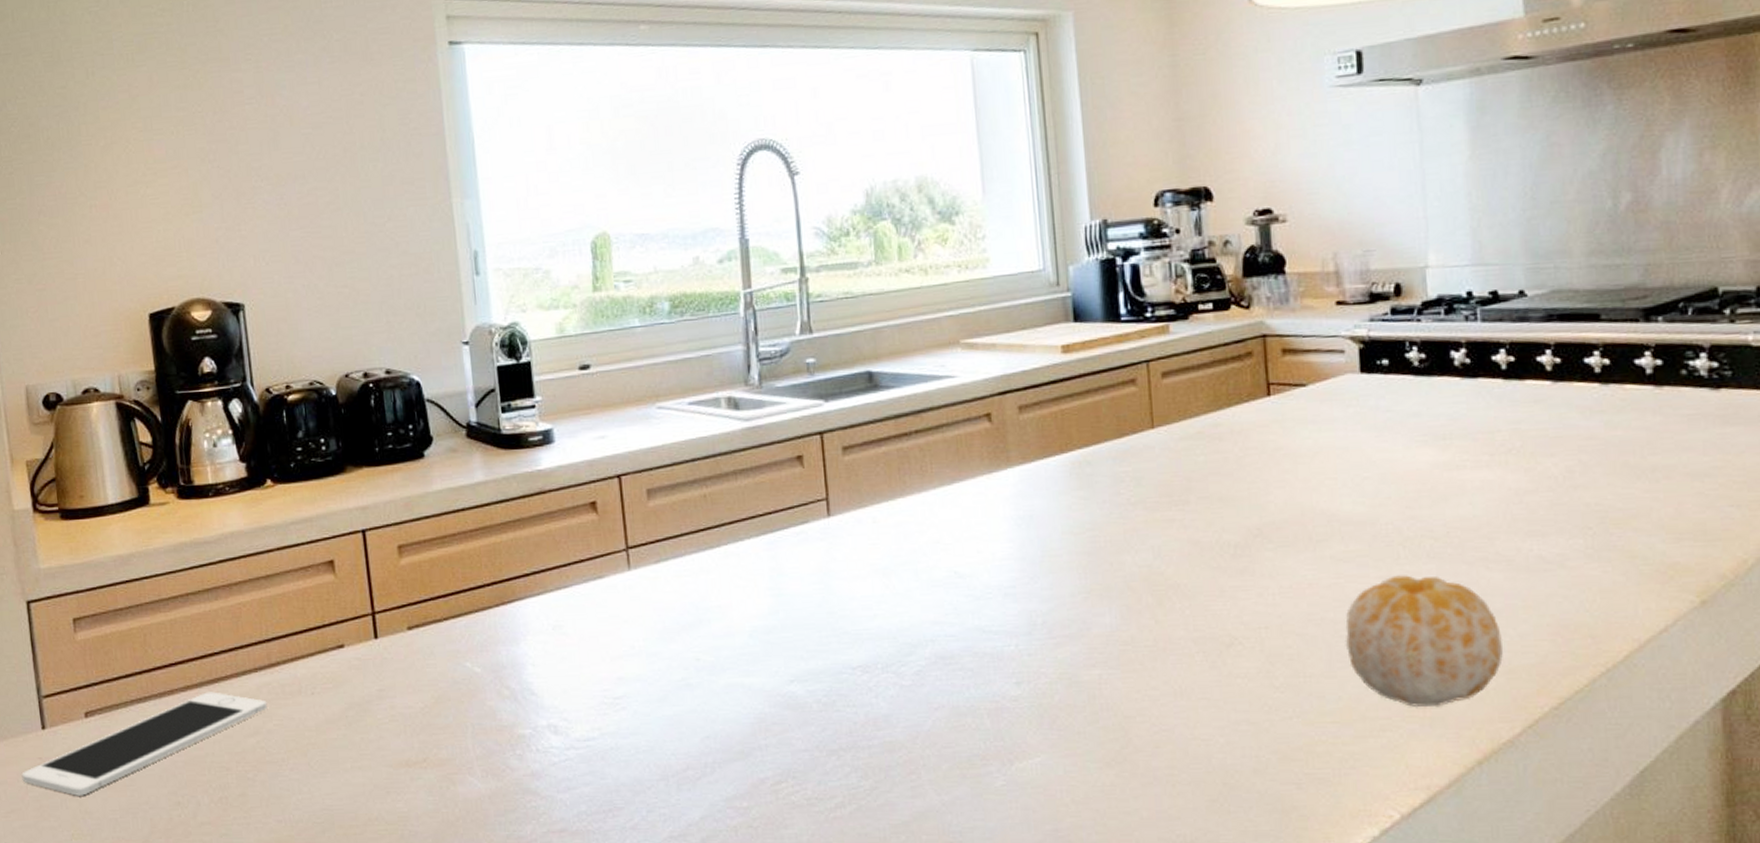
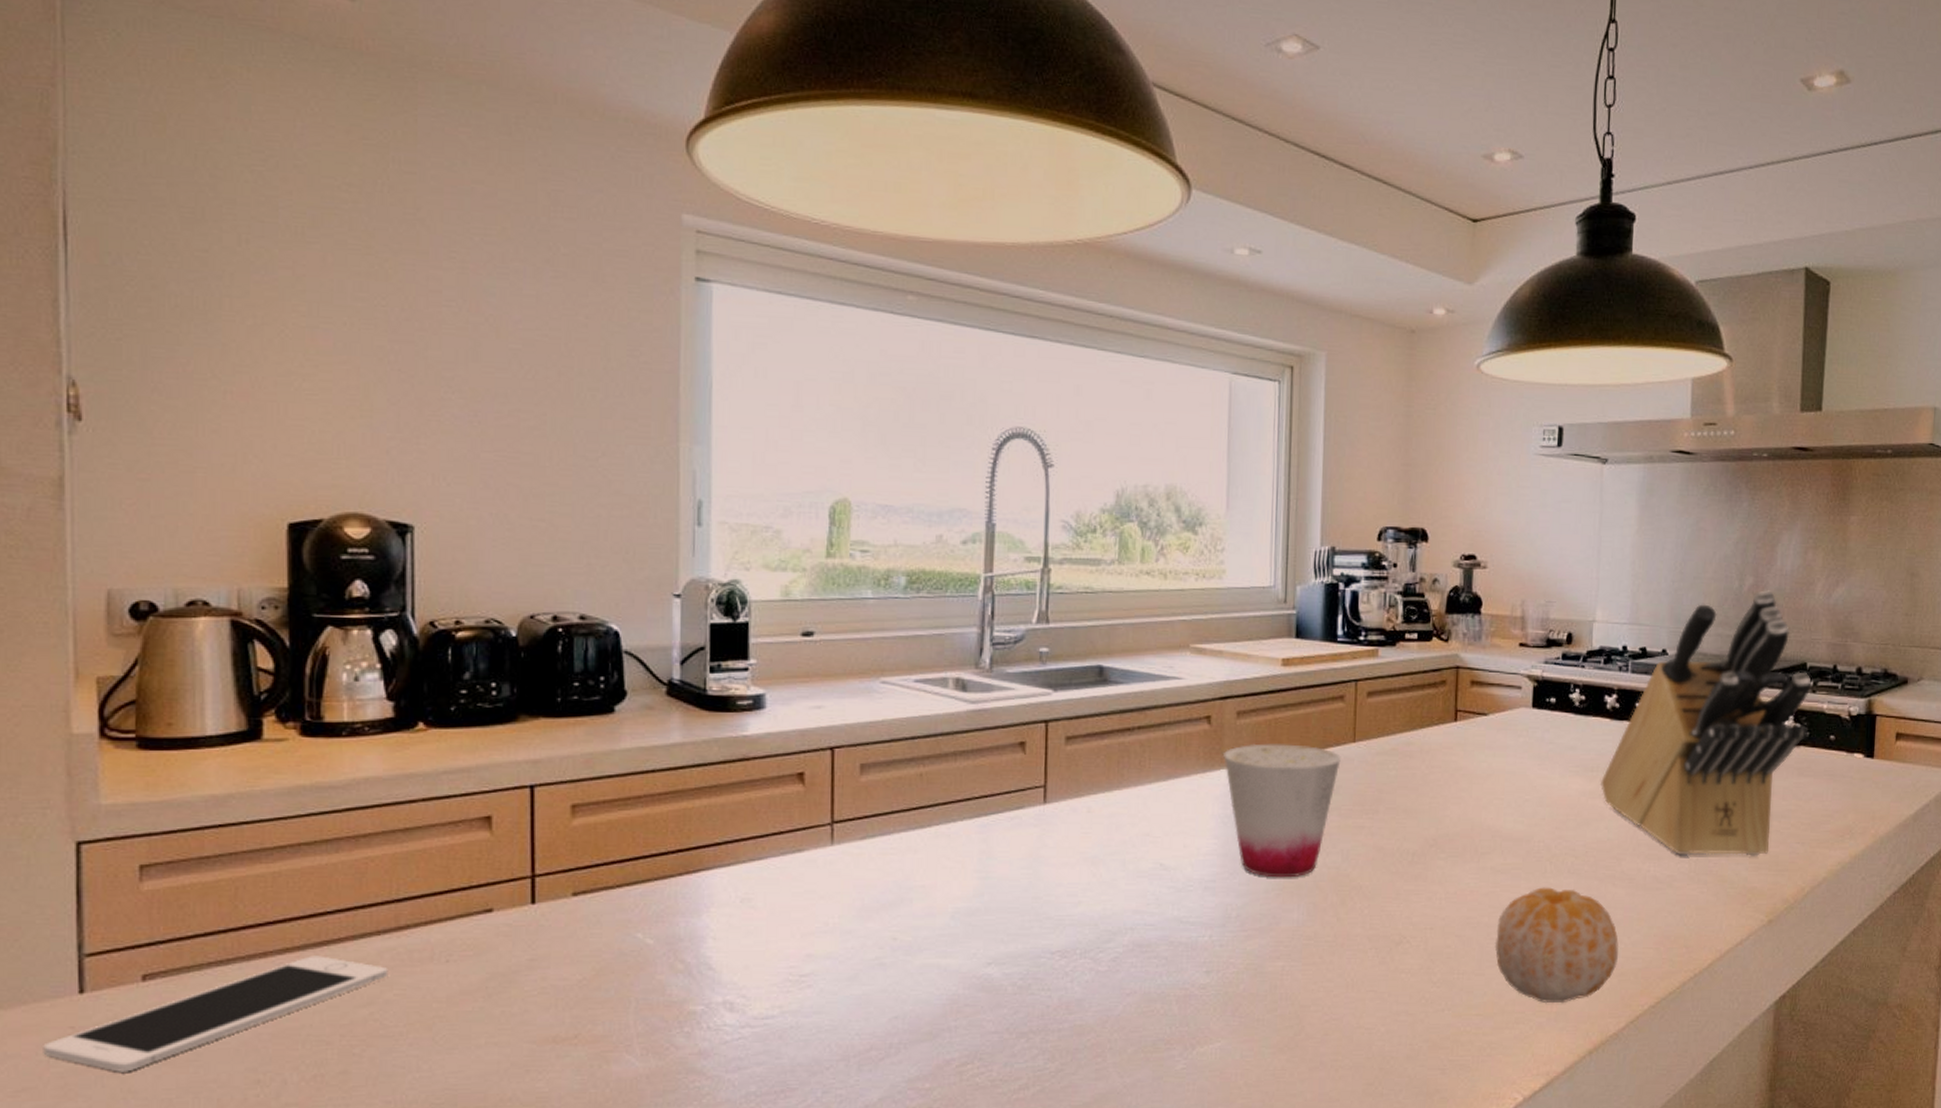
cup: none [1008,436,1140,580] -> present [1222,743,1341,878]
knife block: none [1457,204,1729,530] -> present [1601,589,1812,856]

